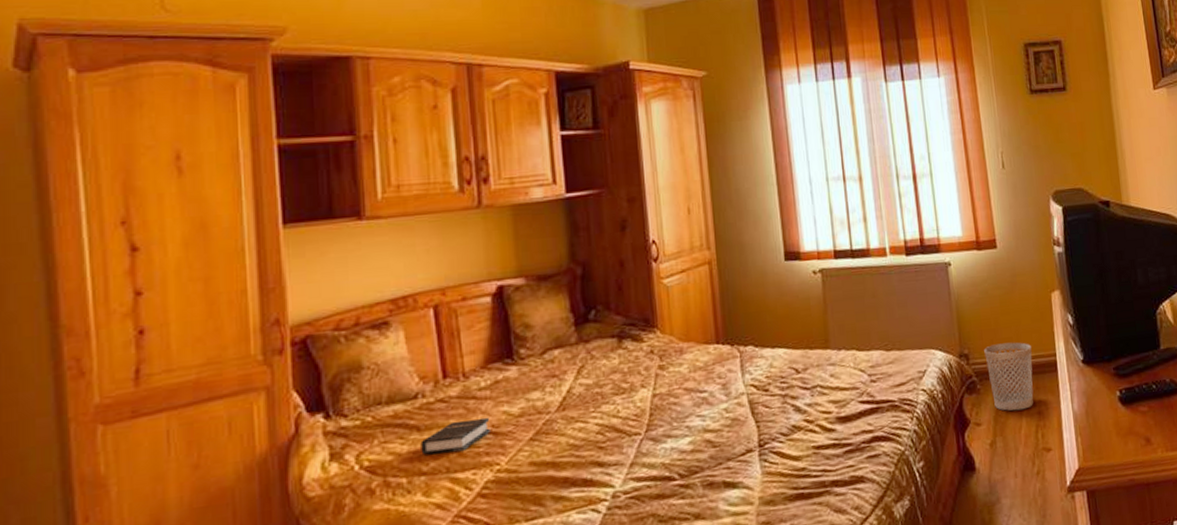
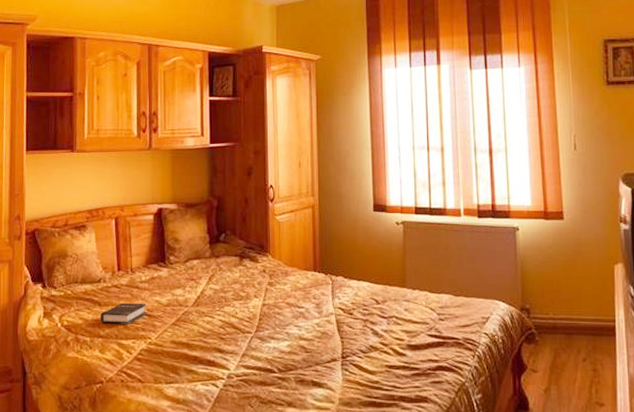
wastebasket: present [984,342,1034,411] -> none [545,303,591,365]

